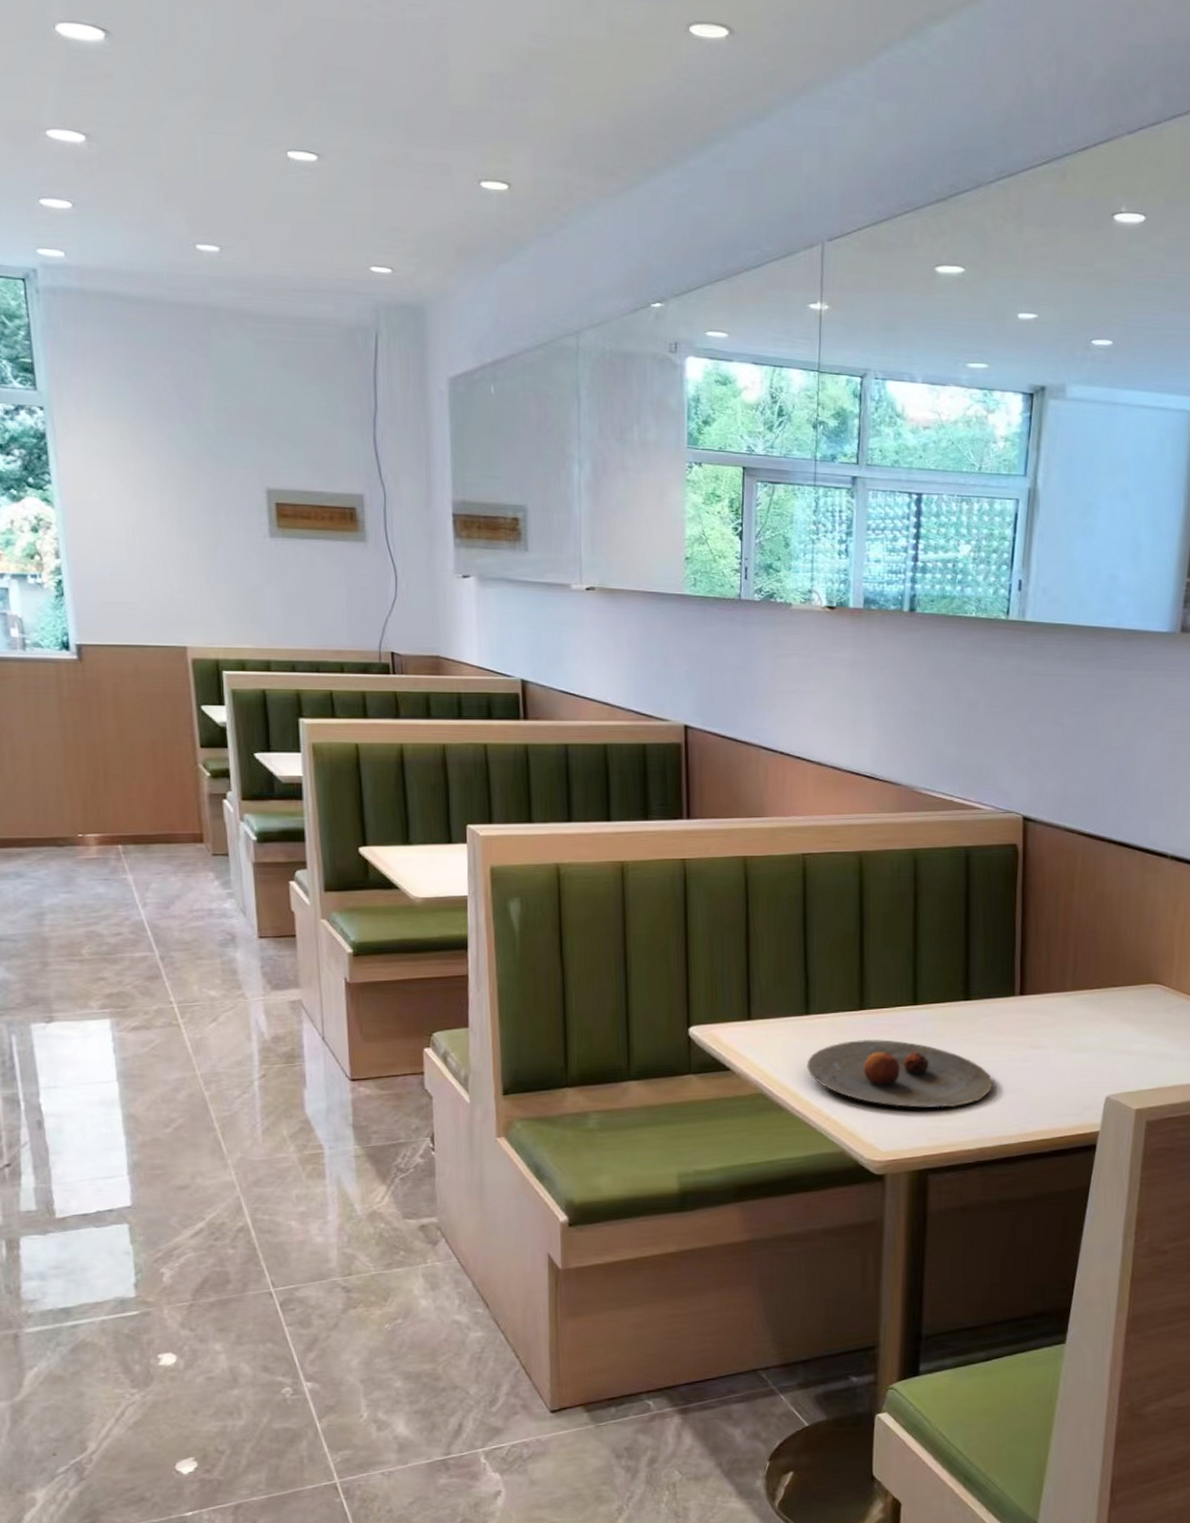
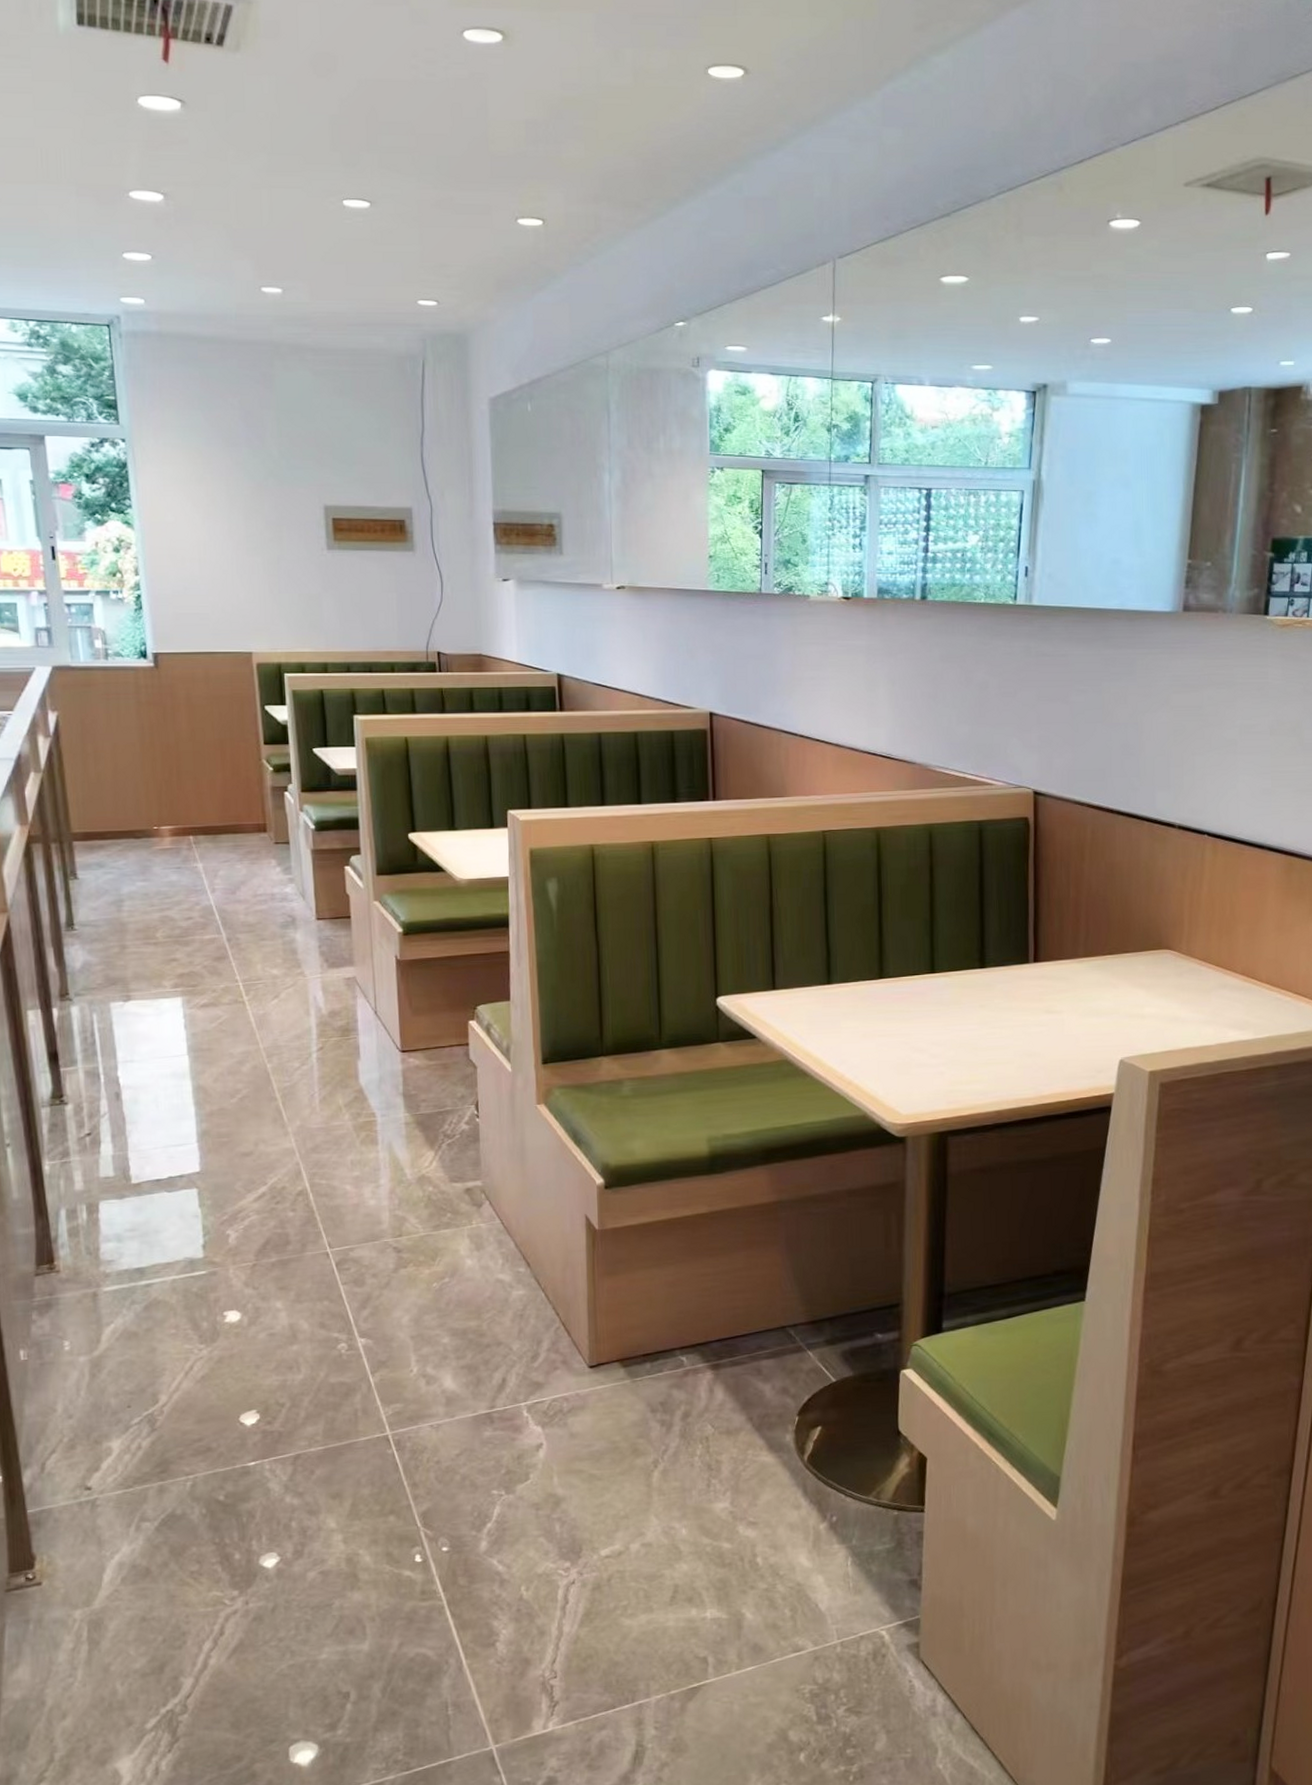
plate: present [807,1039,993,1108] -> none [829,1006,1009,1072]

